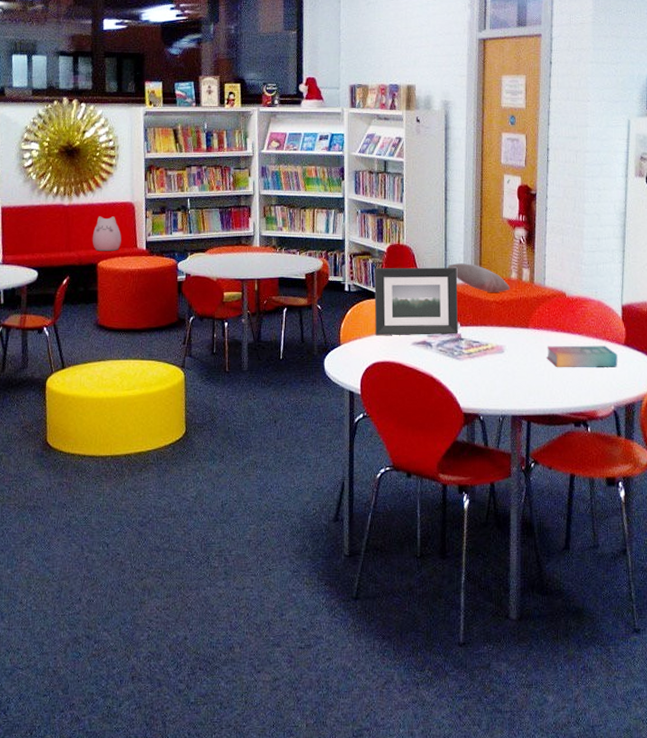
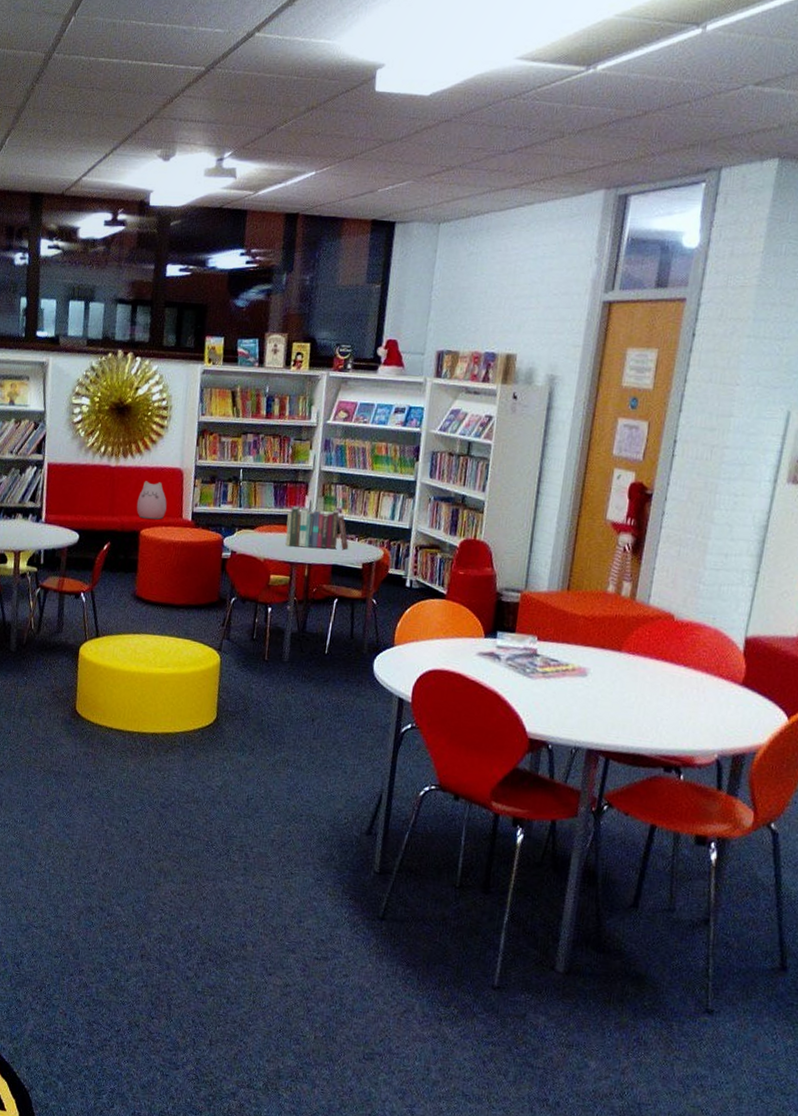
books: none [234,228,292,265] -> present [285,505,349,550]
picture frame: present [374,267,459,335] -> none [435,564,541,649]
cushion: present [448,263,510,292] -> none [530,567,605,607]
book: present [546,345,618,368] -> none [639,675,732,710]

